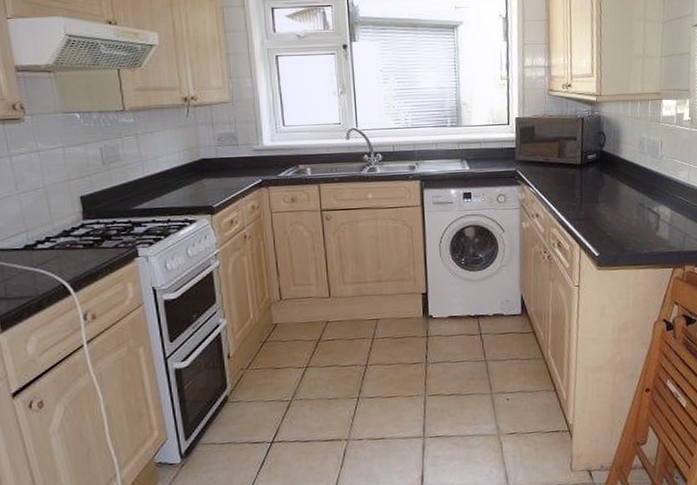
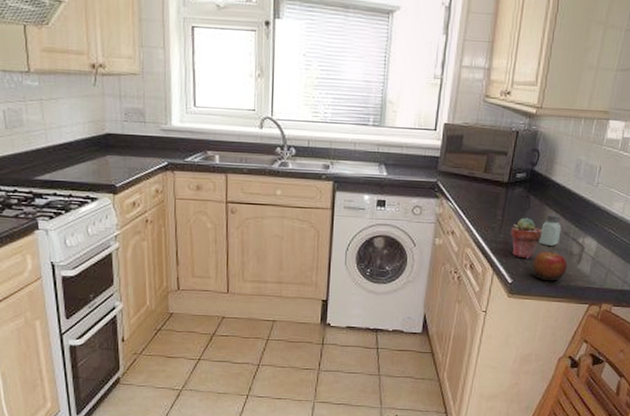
potted succulent: none [590,194,620,232] -> present [510,217,542,259]
apple: none [614,222,648,251] -> present [531,251,568,282]
saltshaker: none [617,187,637,218] -> present [539,213,562,246]

